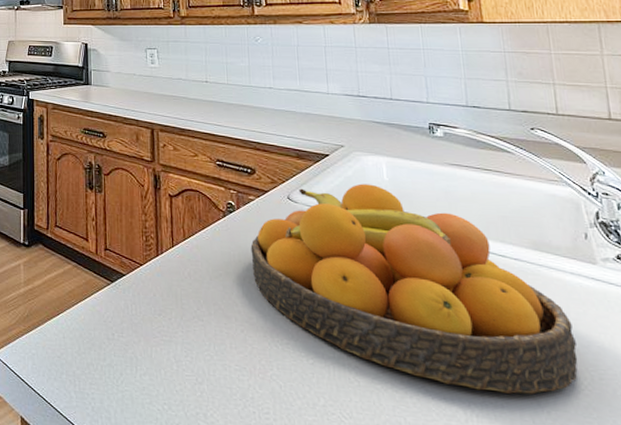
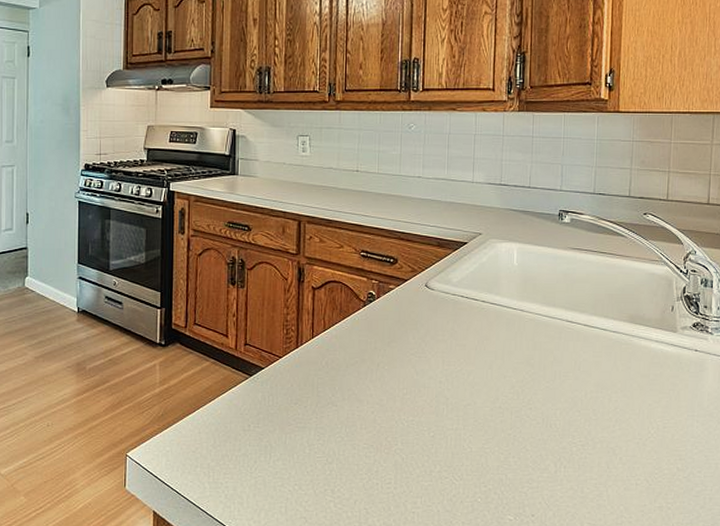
fruit bowl: present [250,183,578,394] -> none [387,269,650,446]

